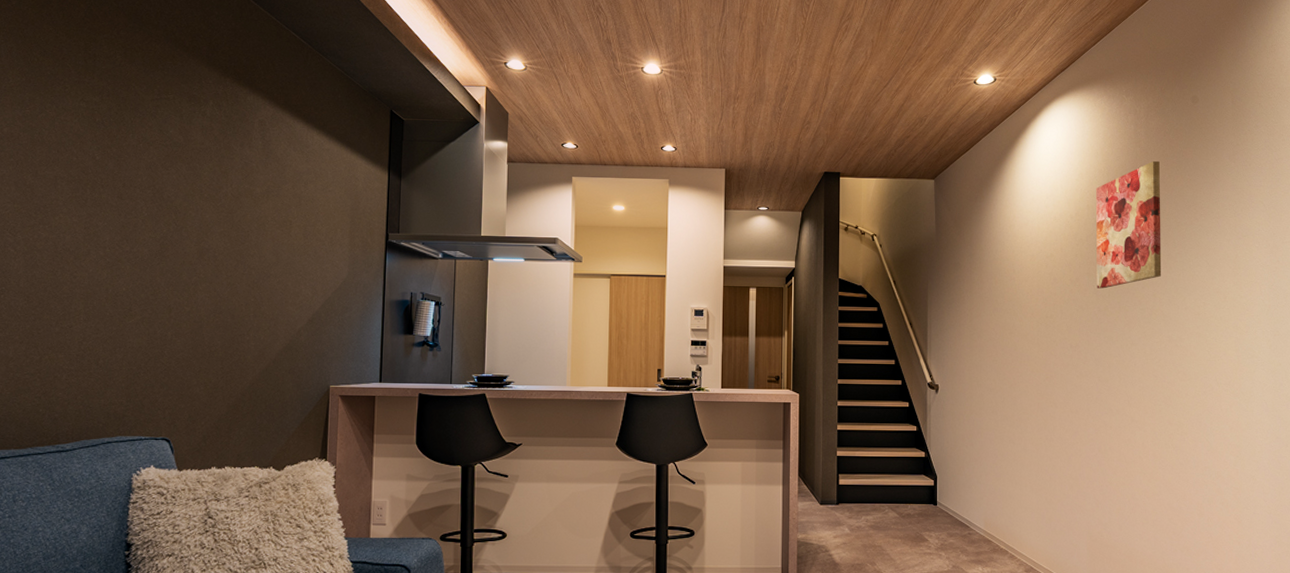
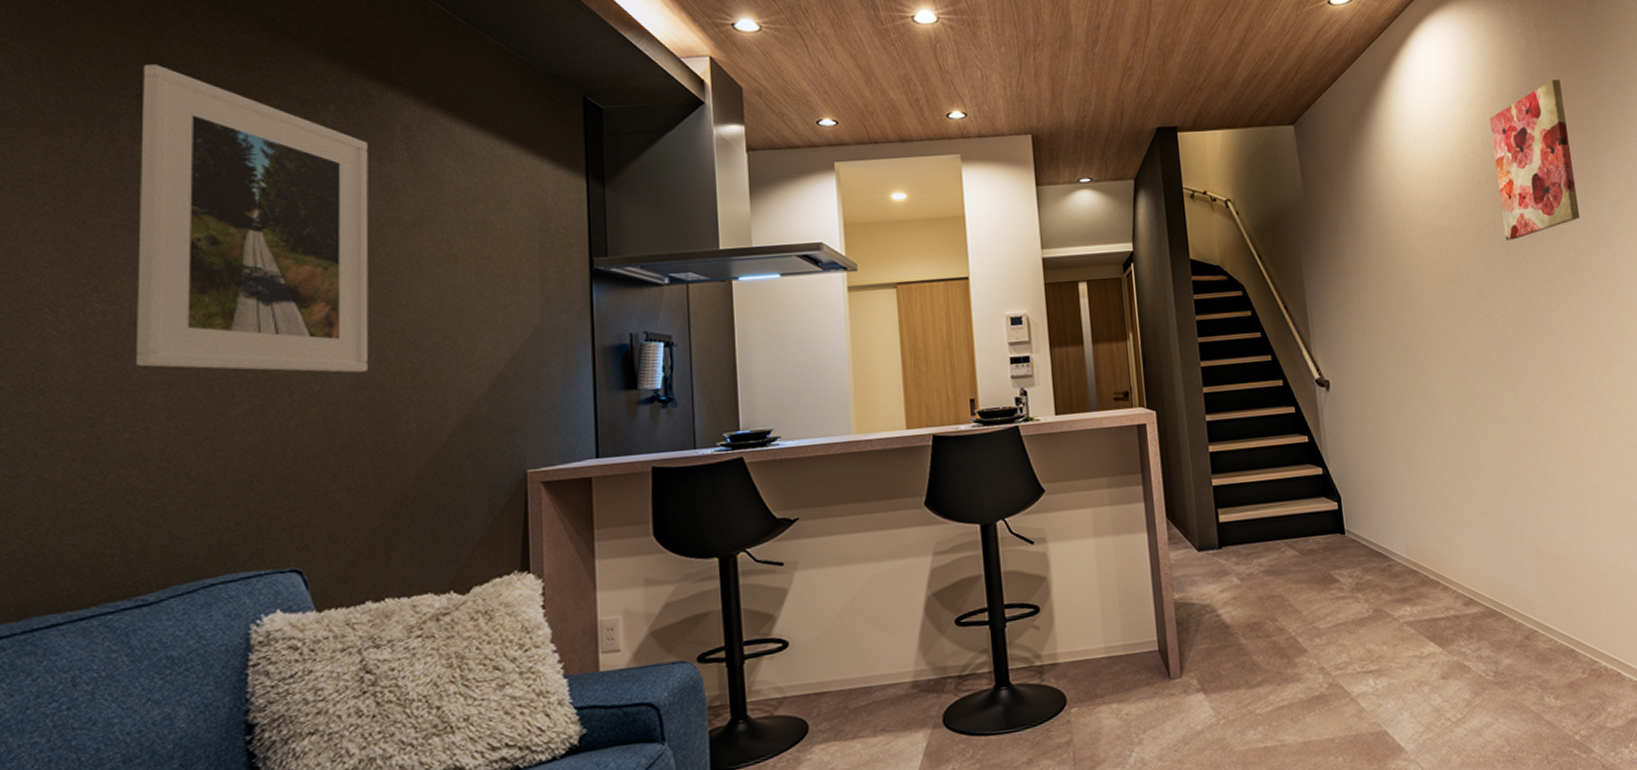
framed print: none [65,59,234,302] -> present [135,63,369,373]

